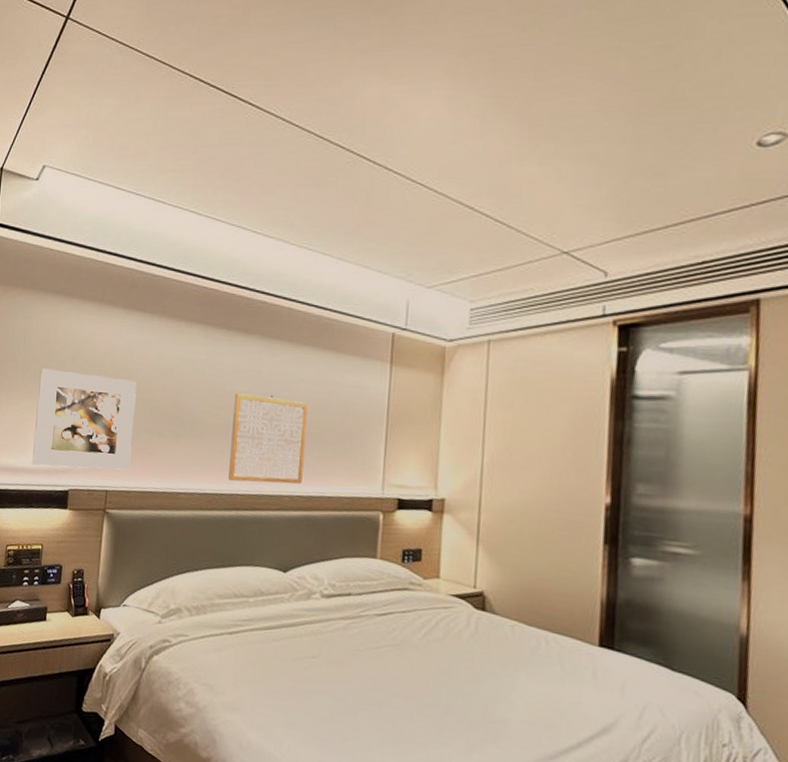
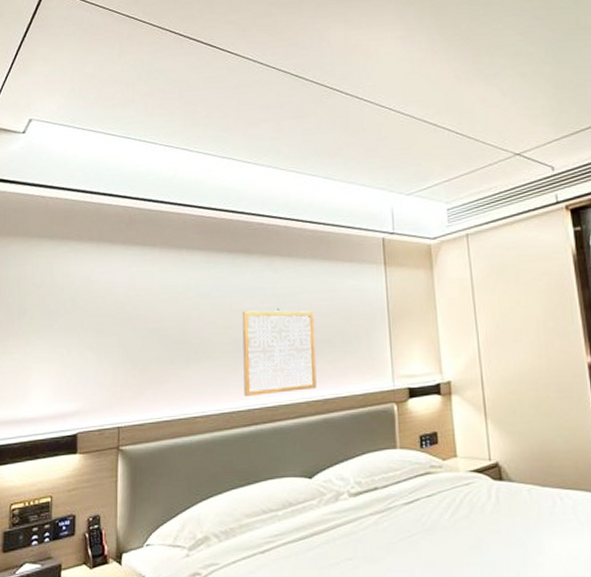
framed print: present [31,368,137,470] -> none [34,312,143,413]

